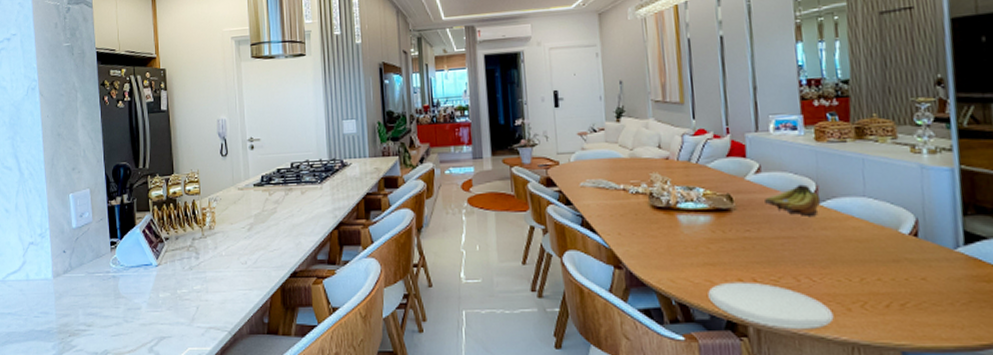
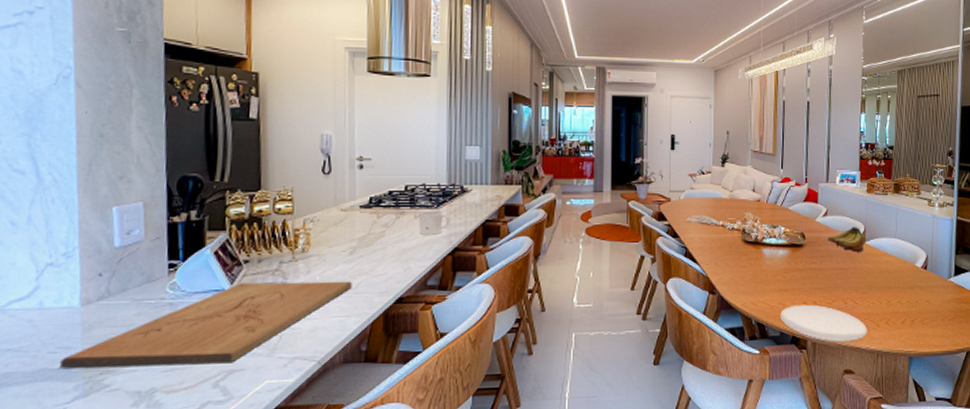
cutting board: none [41,256,252,331] -> present [58,281,352,368]
mug: none [305,185,333,211] -> present [418,210,449,236]

